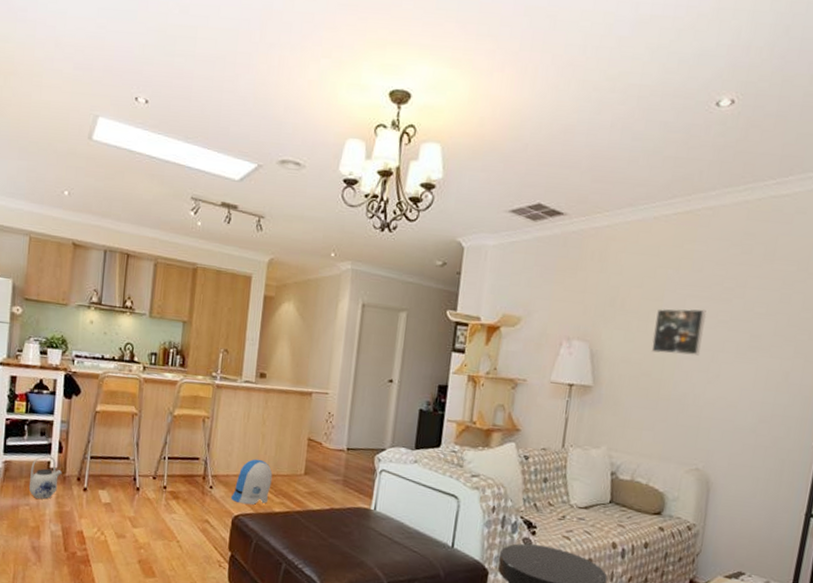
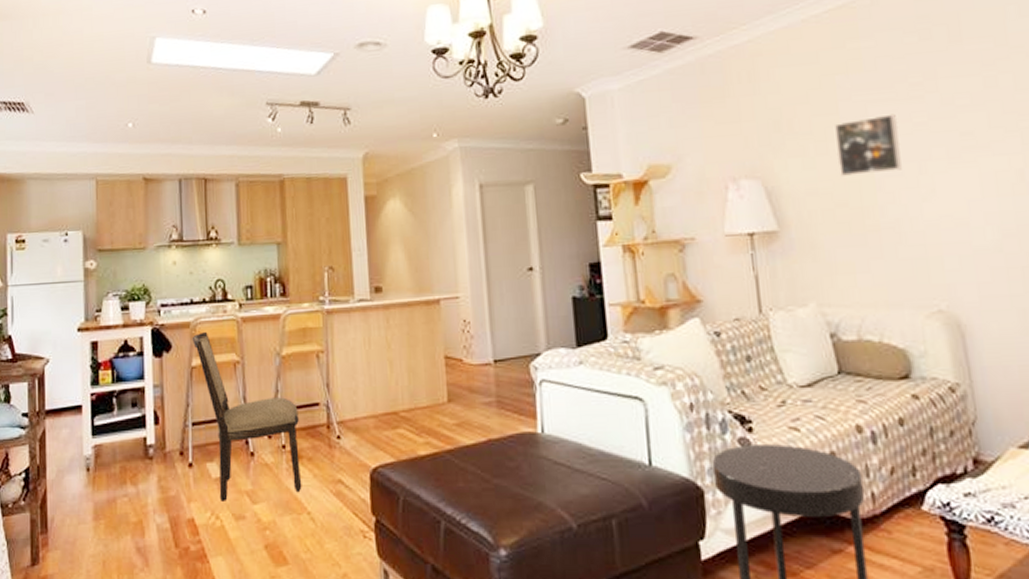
teapot: present [28,455,62,499] -> none [124,430,162,486]
dining chair: none [99,384,181,525] -> present [191,332,302,501]
sun visor: present [230,458,273,506] -> none [364,392,411,452]

